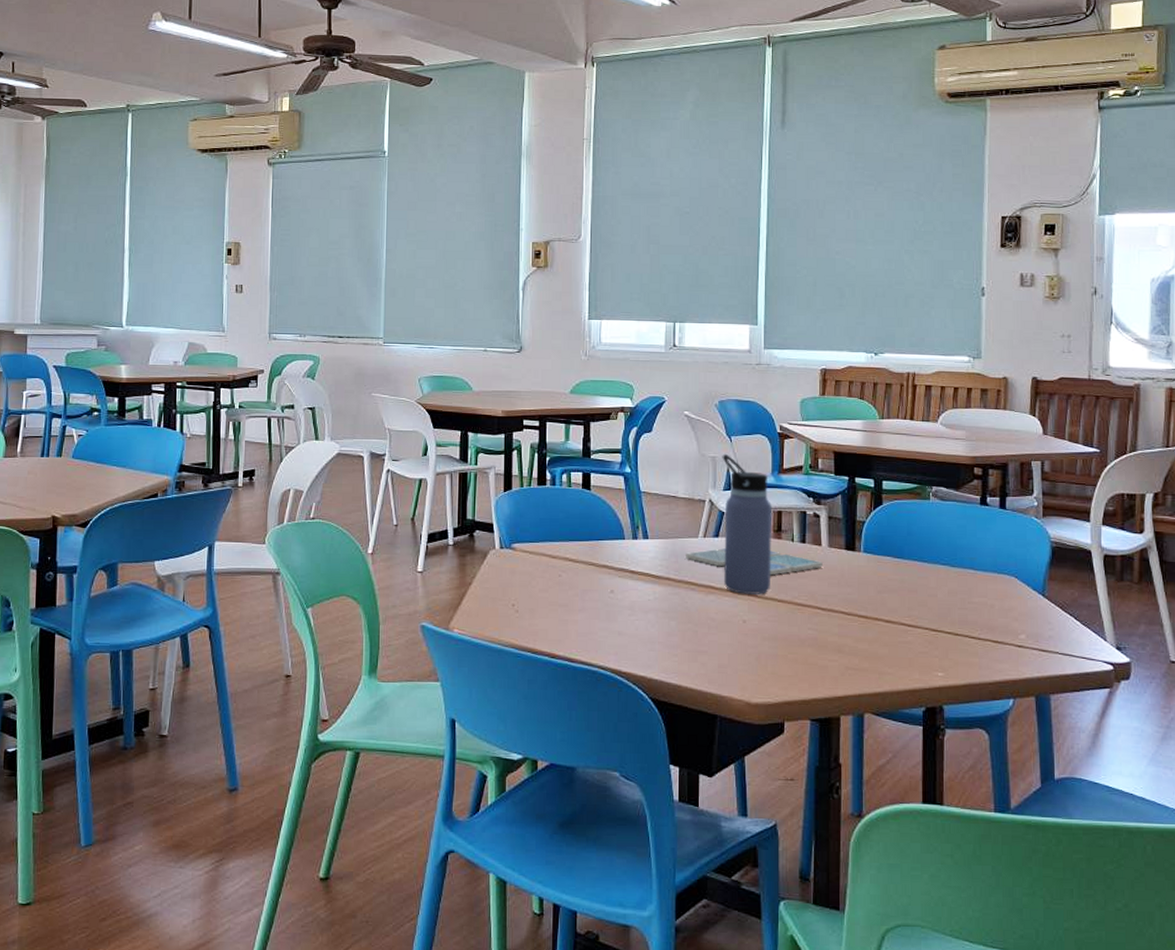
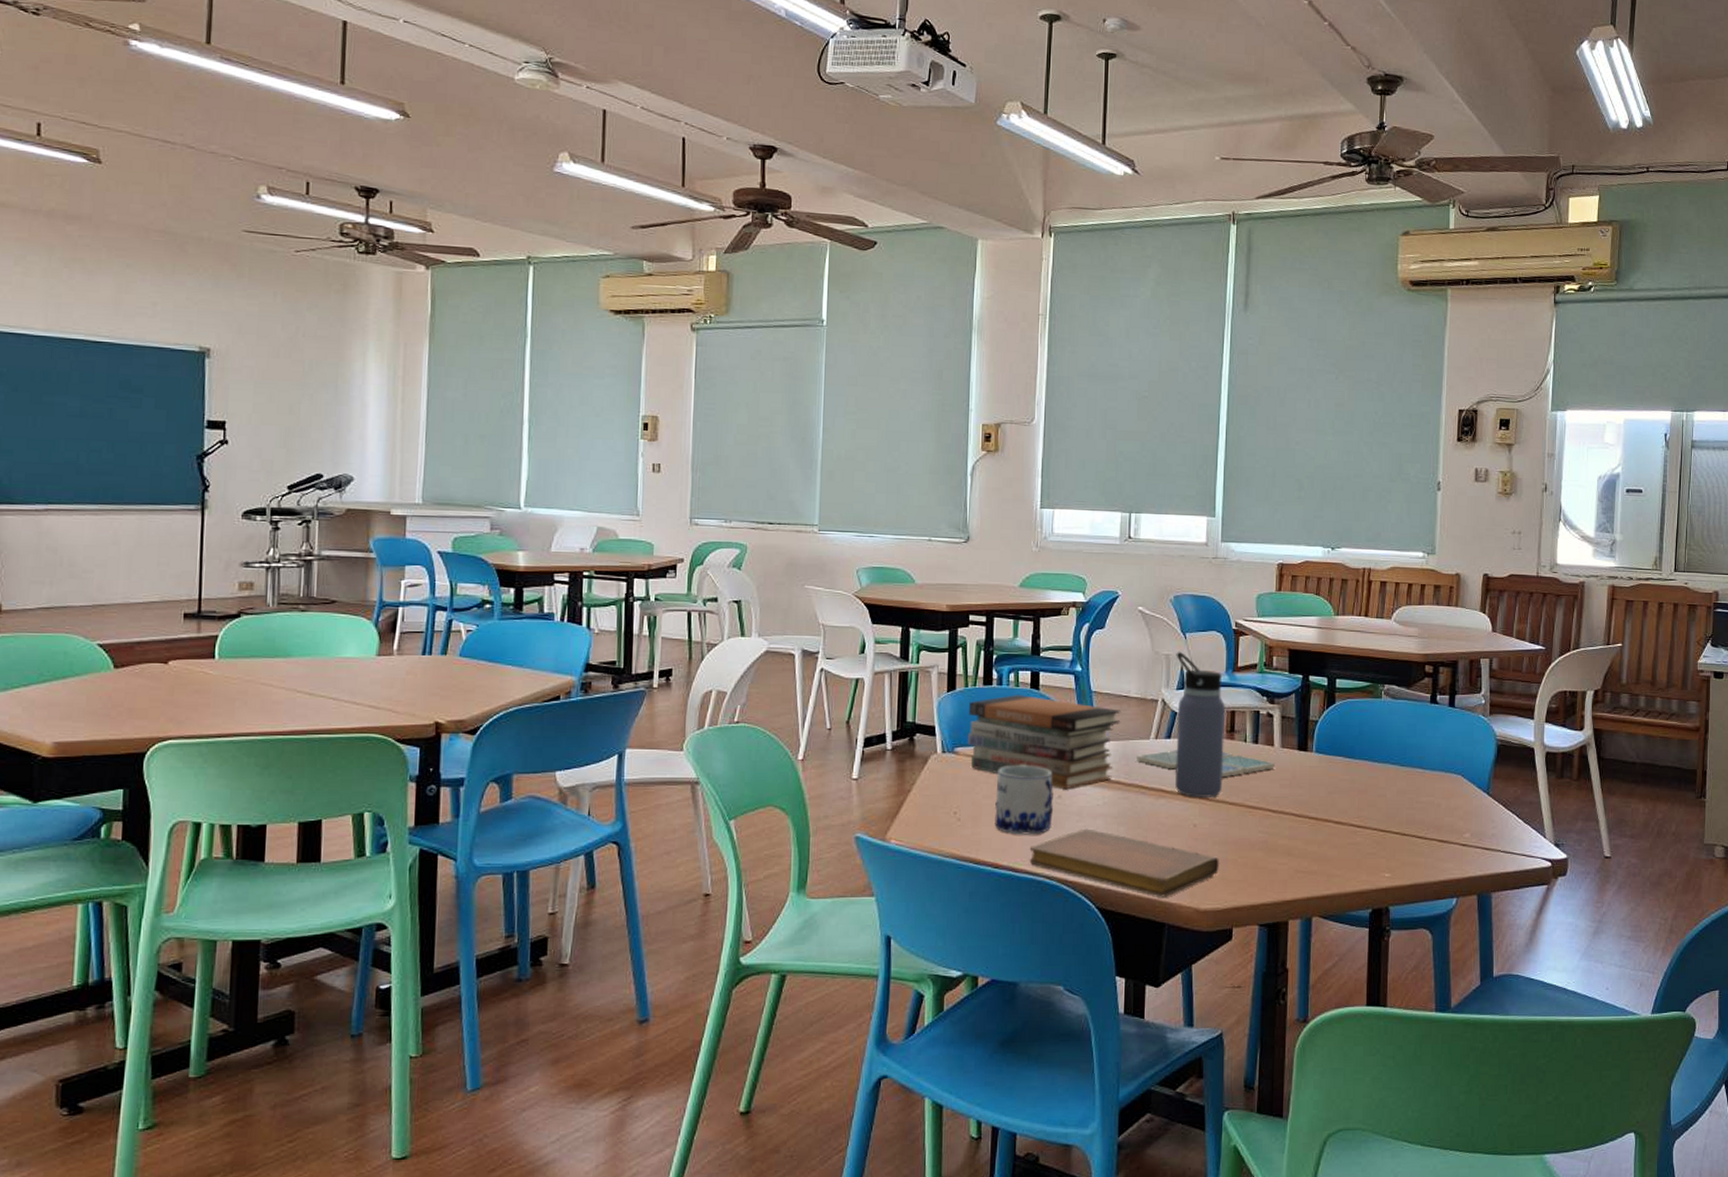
book stack: none [523,495,670,585] -> present [967,695,1121,790]
mug: none [551,560,606,627] -> present [995,764,1053,835]
notebook: none [584,622,770,690] -> present [1029,828,1220,897]

